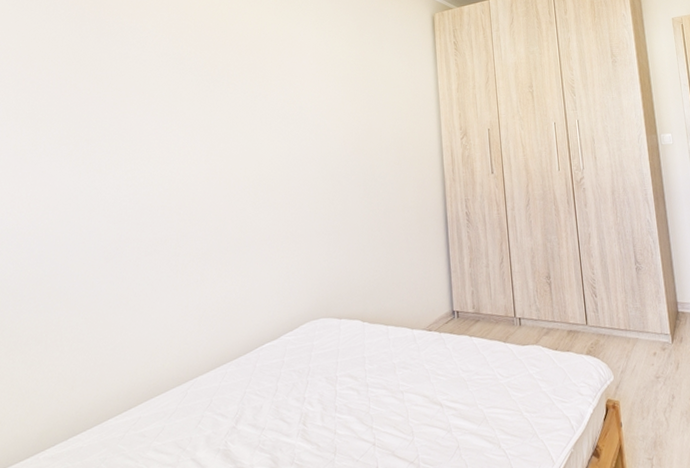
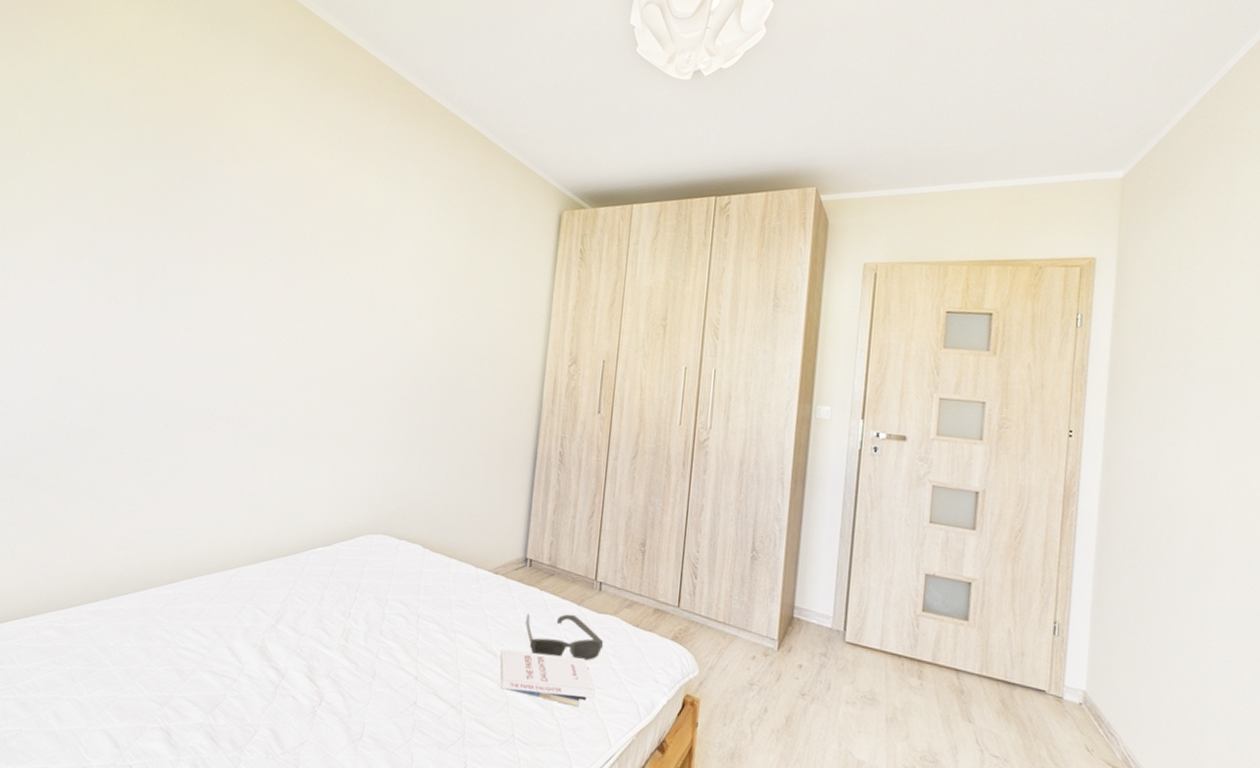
books: none [445,388,532,435] -> present [500,649,595,706]
glasses: none [462,351,532,395] -> present [525,613,604,661]

